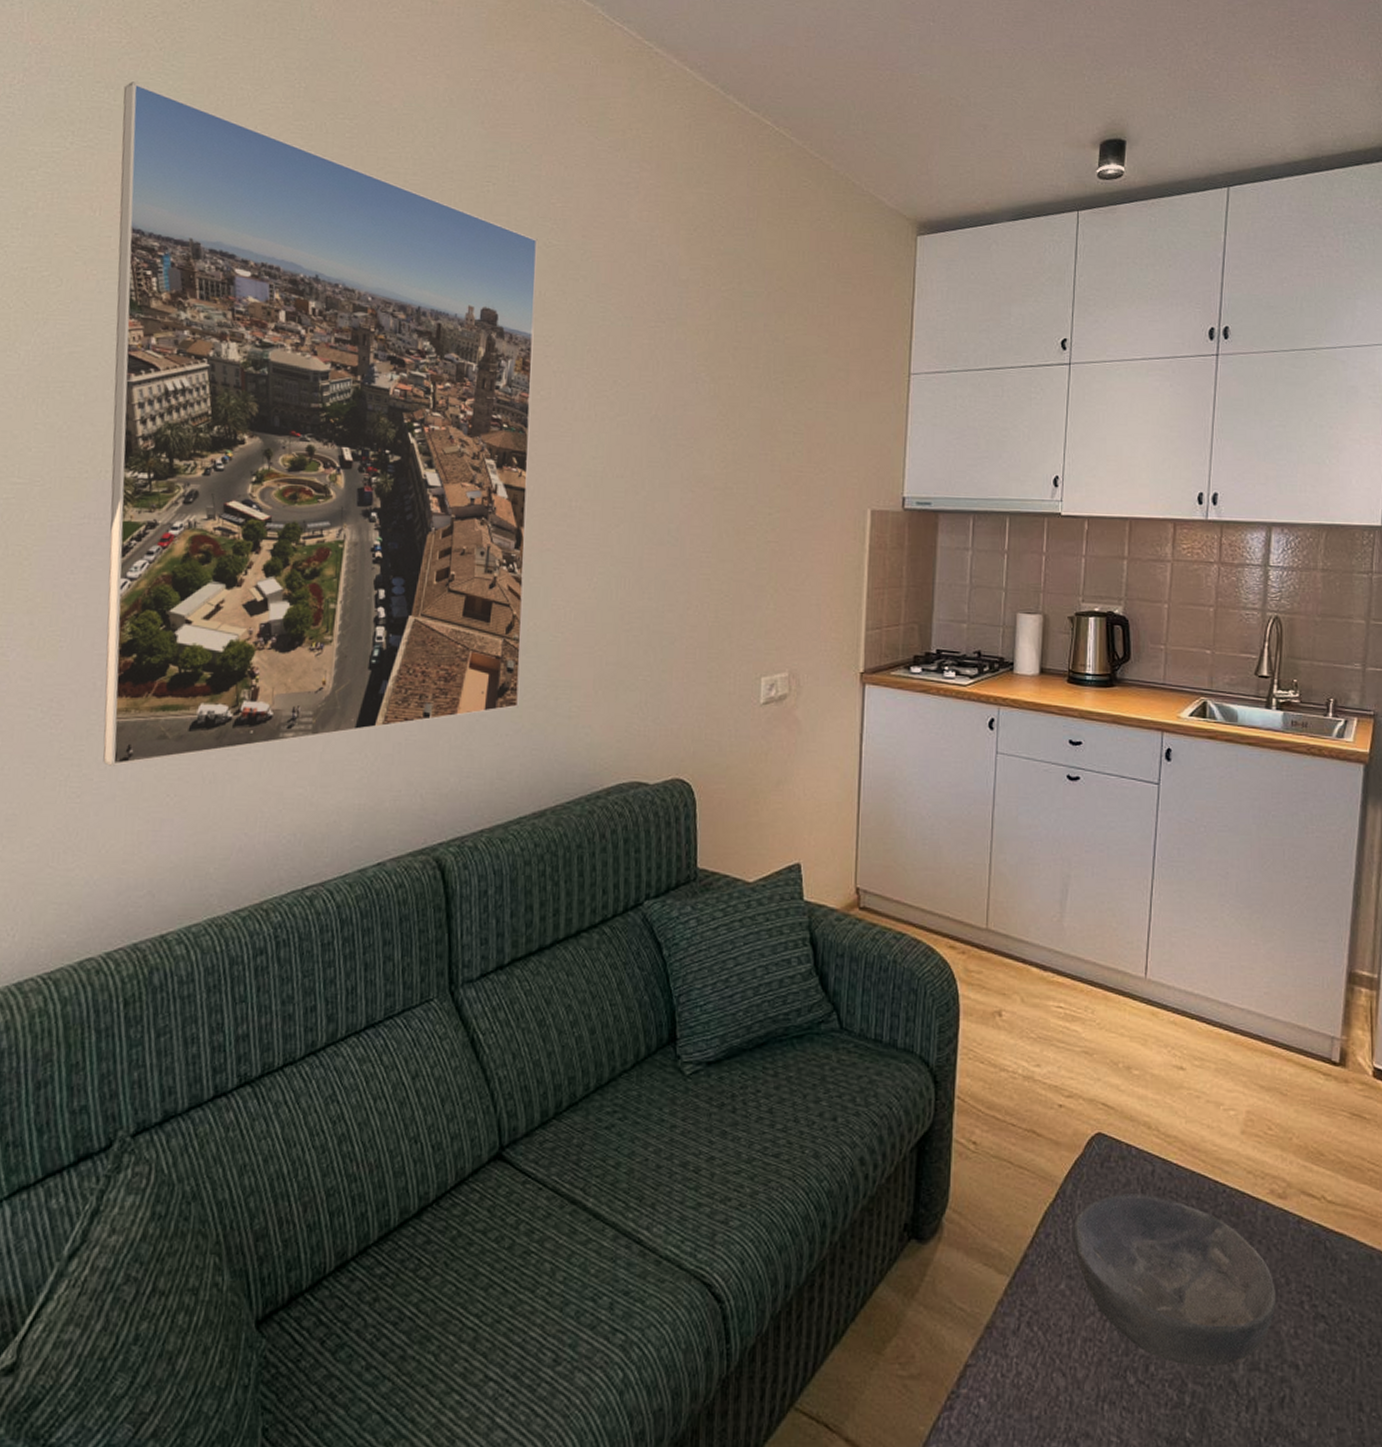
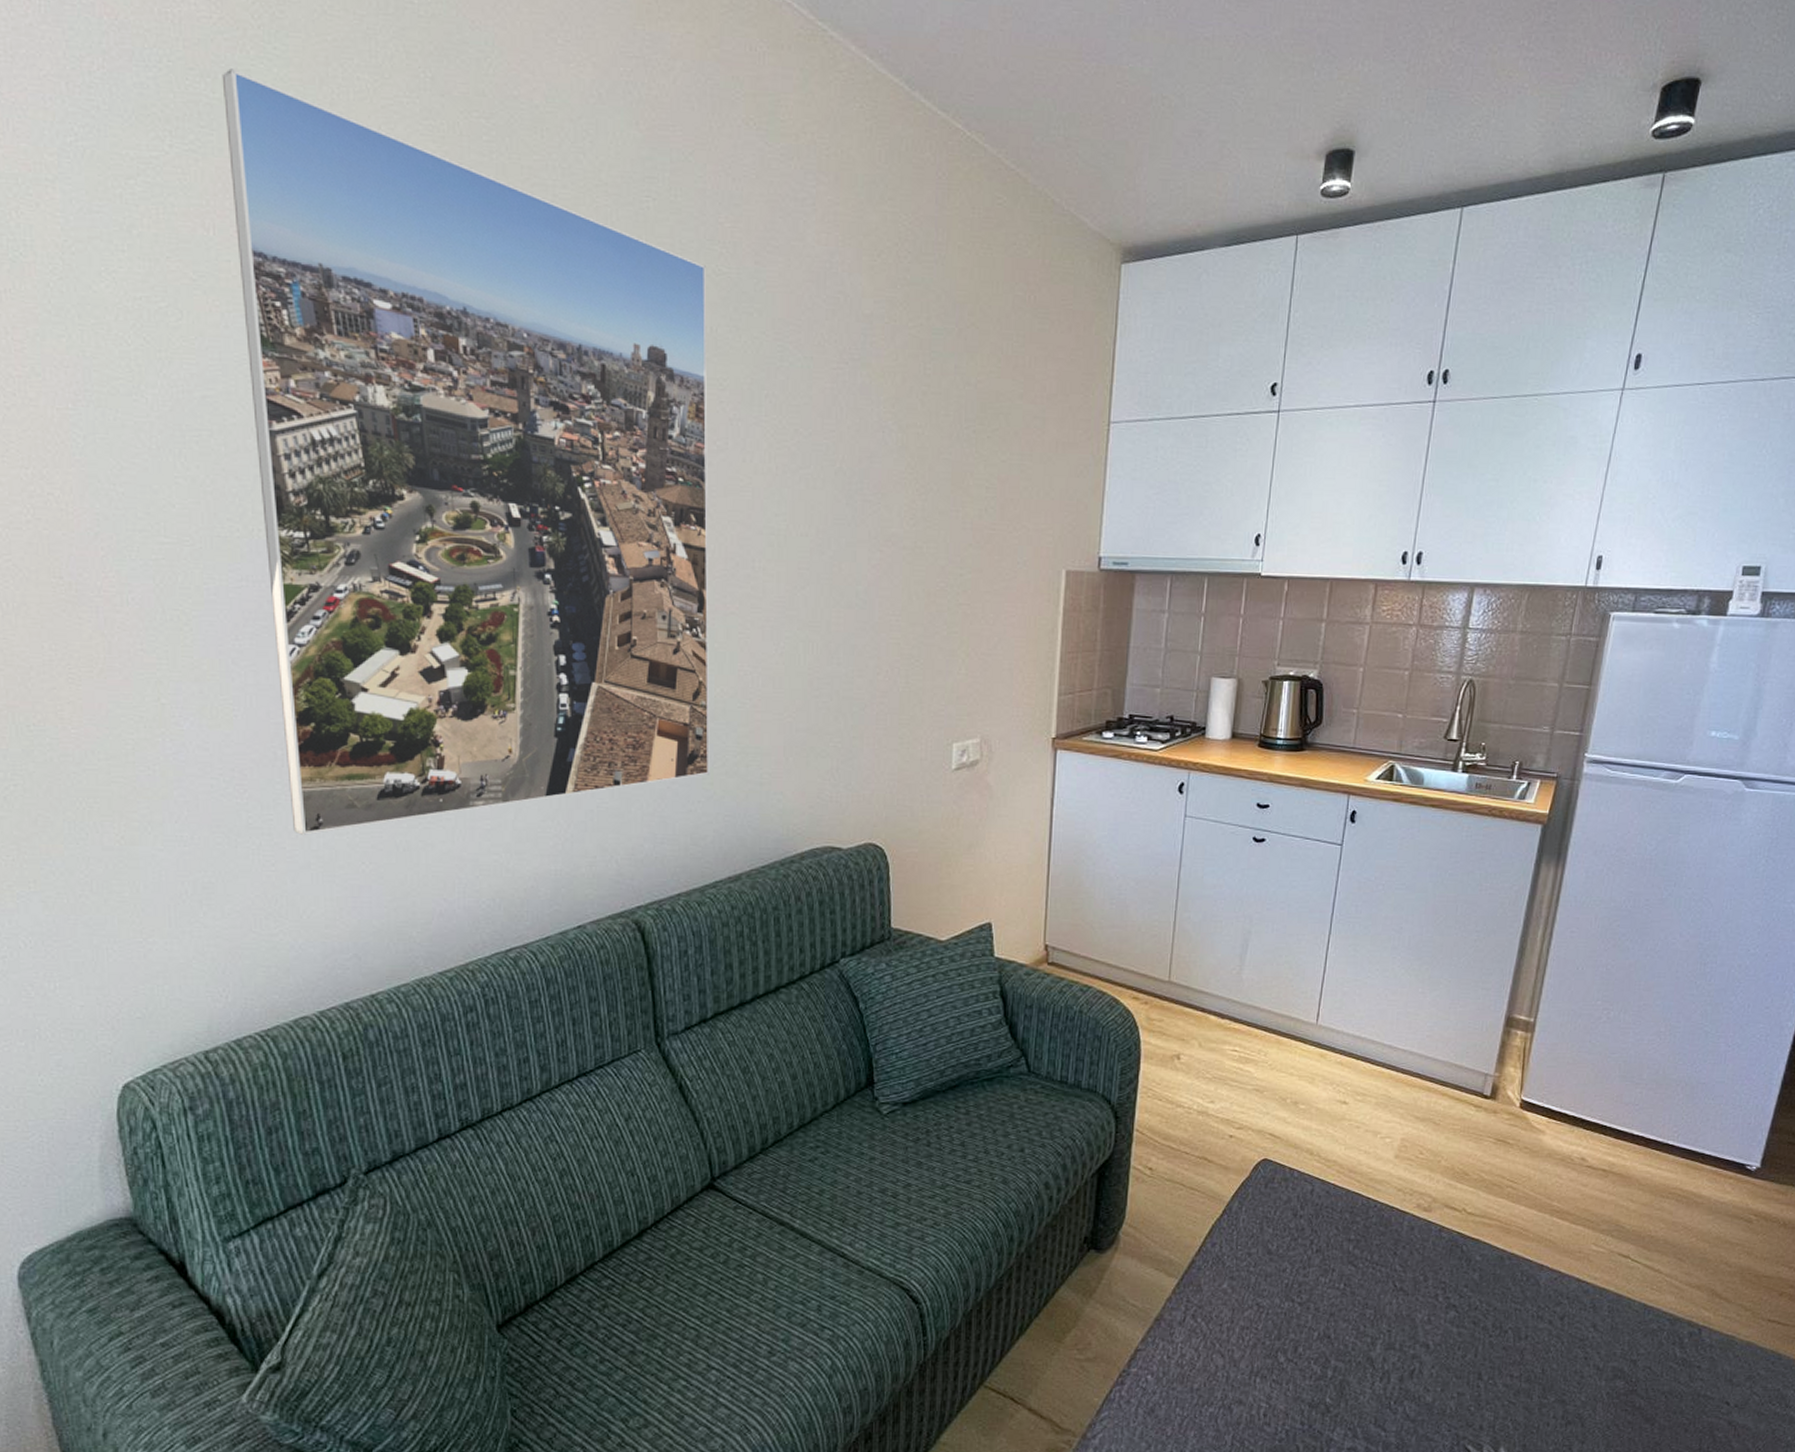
bowl: present [1073,1193,1276,1367] -> none [1236,1209,1414,1348]

